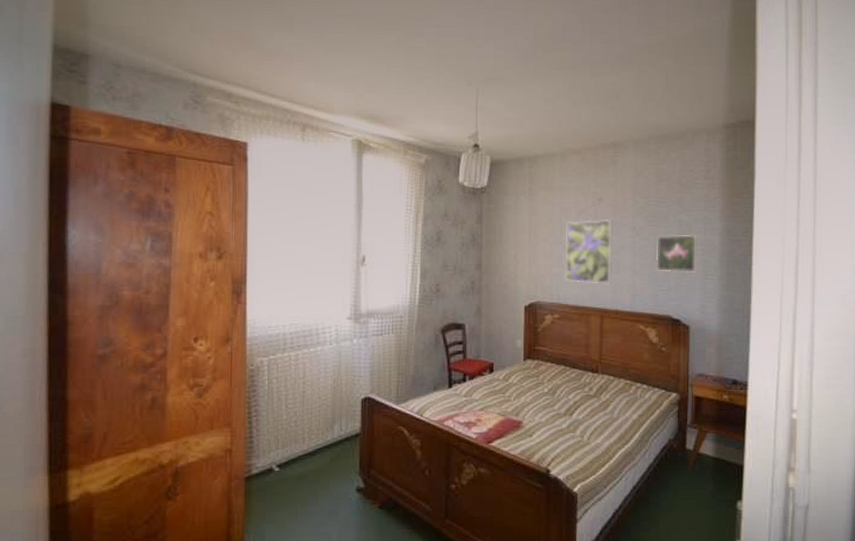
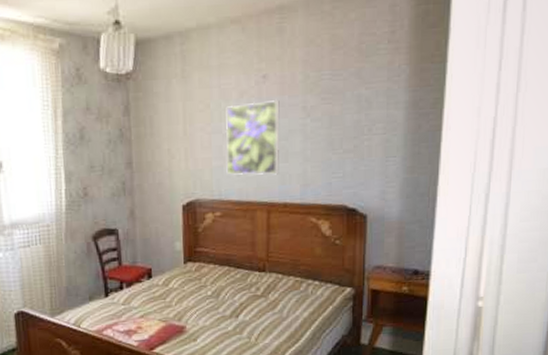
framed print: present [656,234,698,272] -> none [329,110,378,157]

